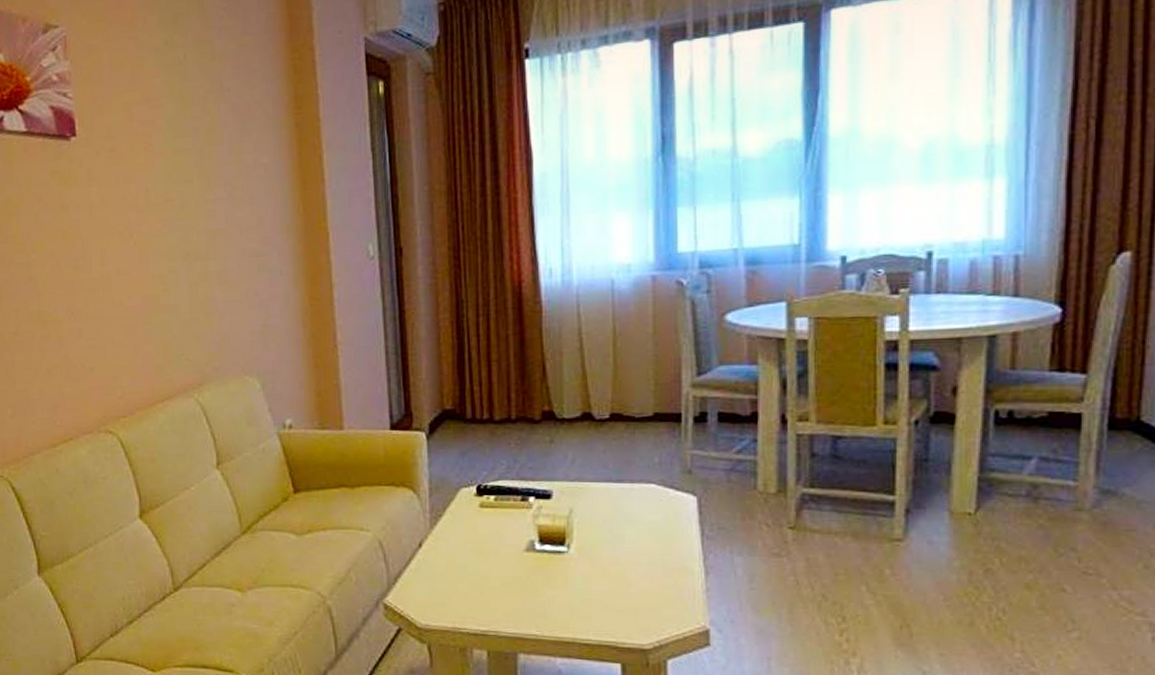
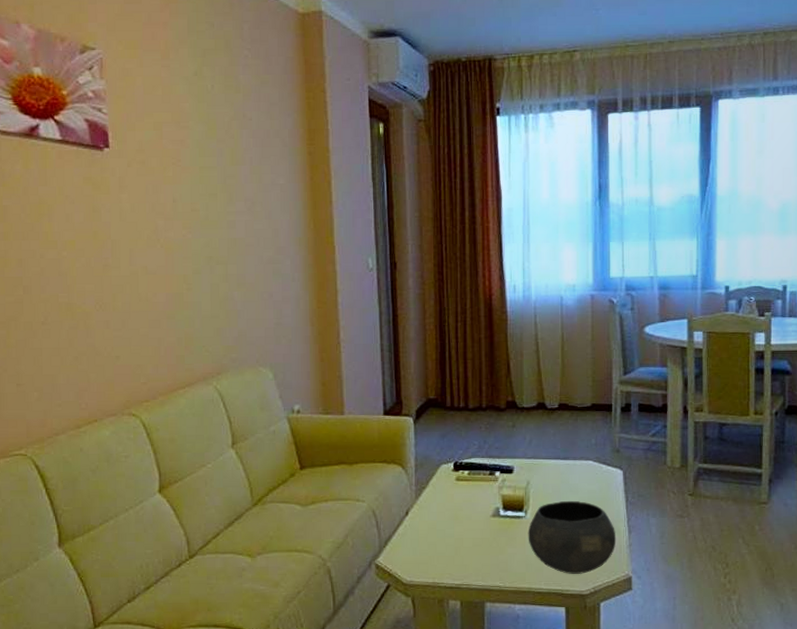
bowl: none [571,533,689,624] -> present [528,500,616,574]

